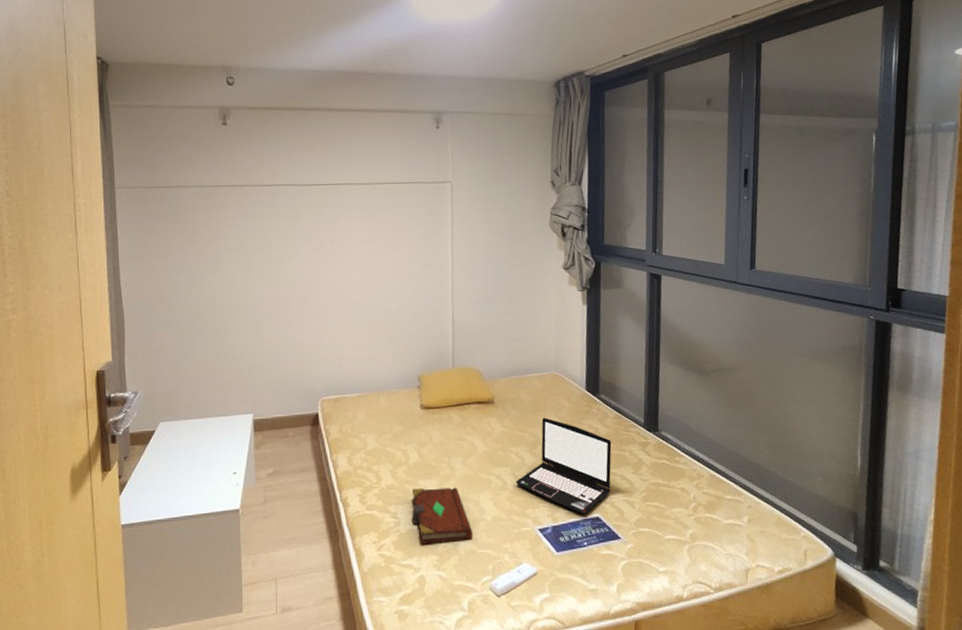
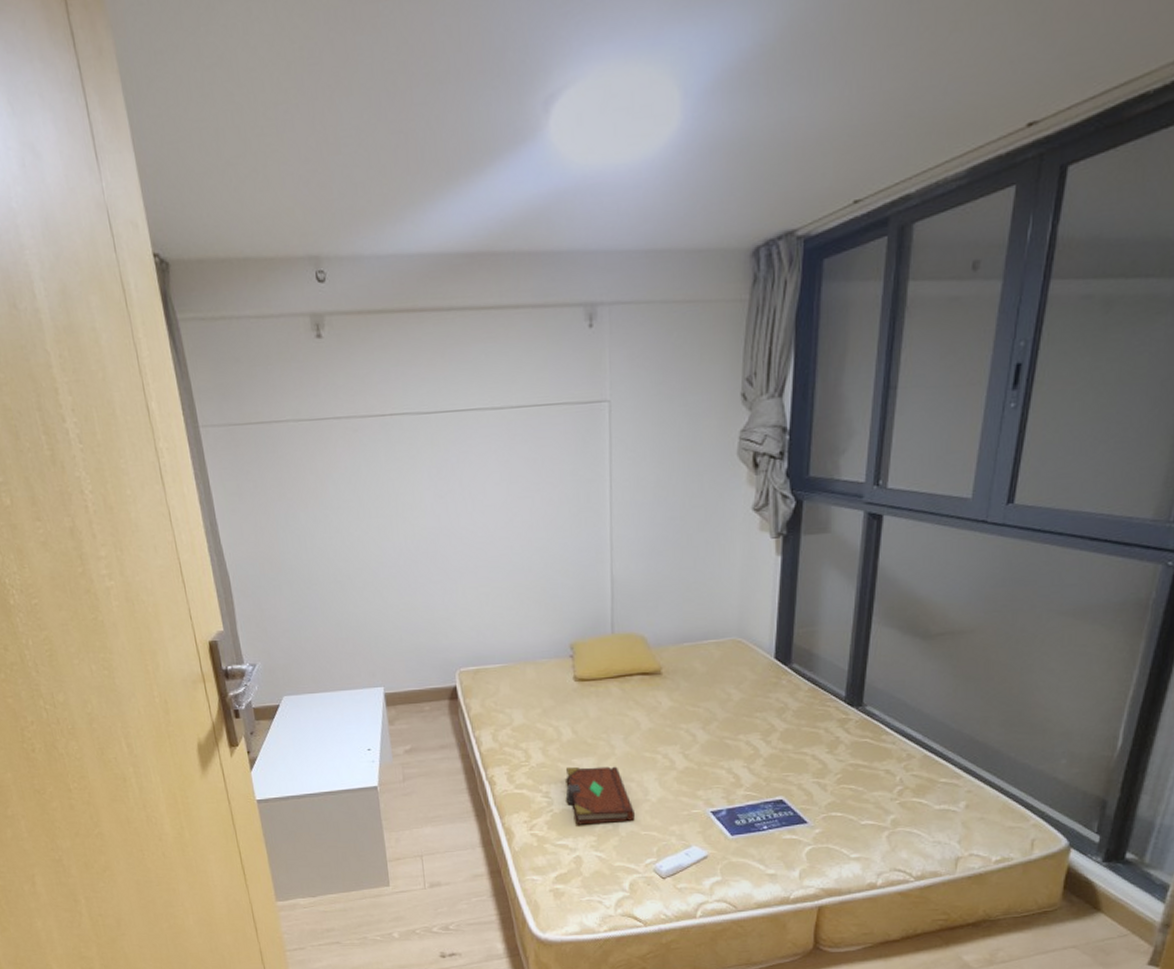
laptop: present [516,417,612,515] -> none [686,690,803,797]

